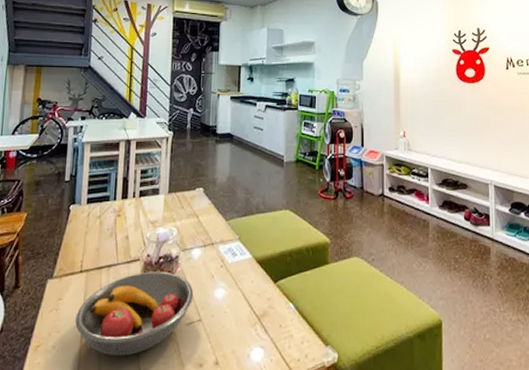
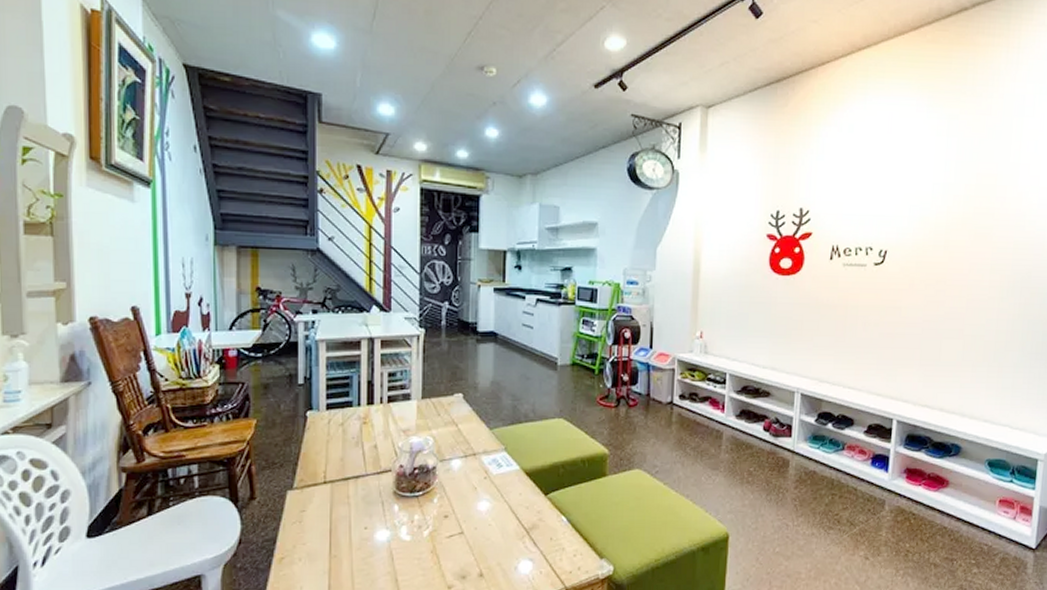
fruit bowl: present [75,271,194,356] -> none [322,483,455,568]

